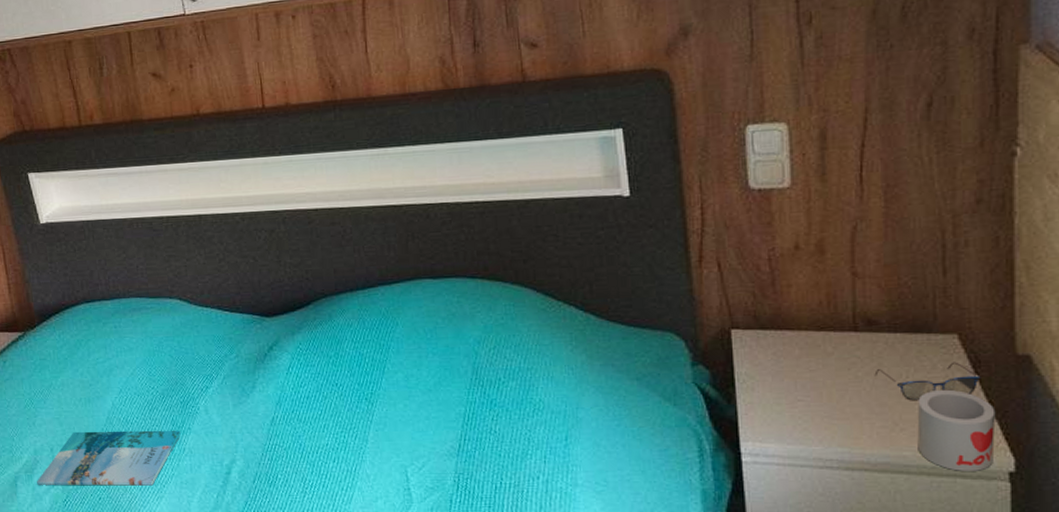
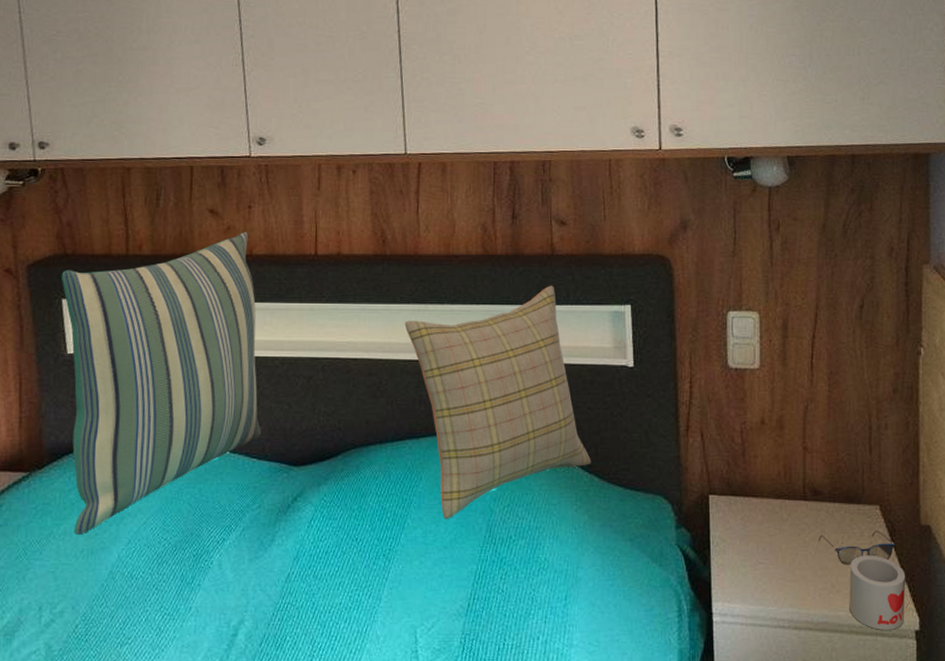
pillow: none [23,91,231,386] -> present [61,231,262,535]
magazine: present [37,430,181,486] -> none [16,586,189,651]
pillow: none [364,115,586,364] -> present [404,285,591,520]

